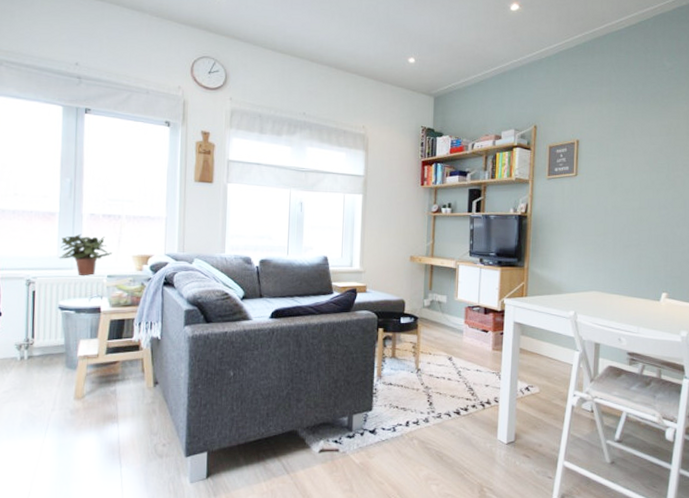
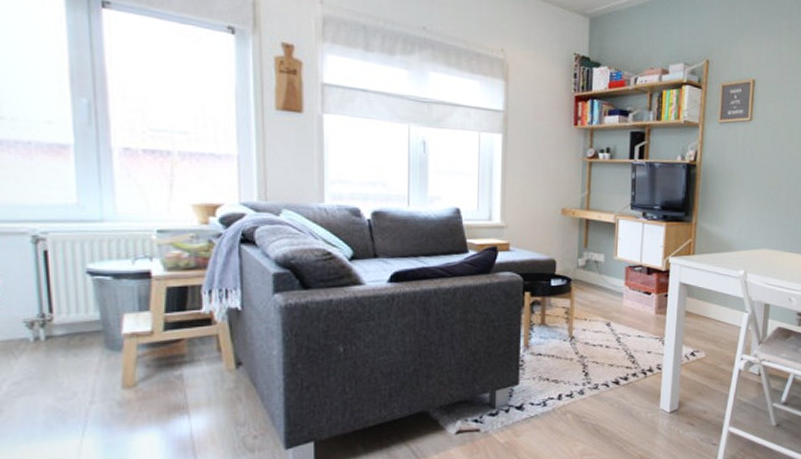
potted plant: present [58,233,113,275] -> none [79,174,163,230]

